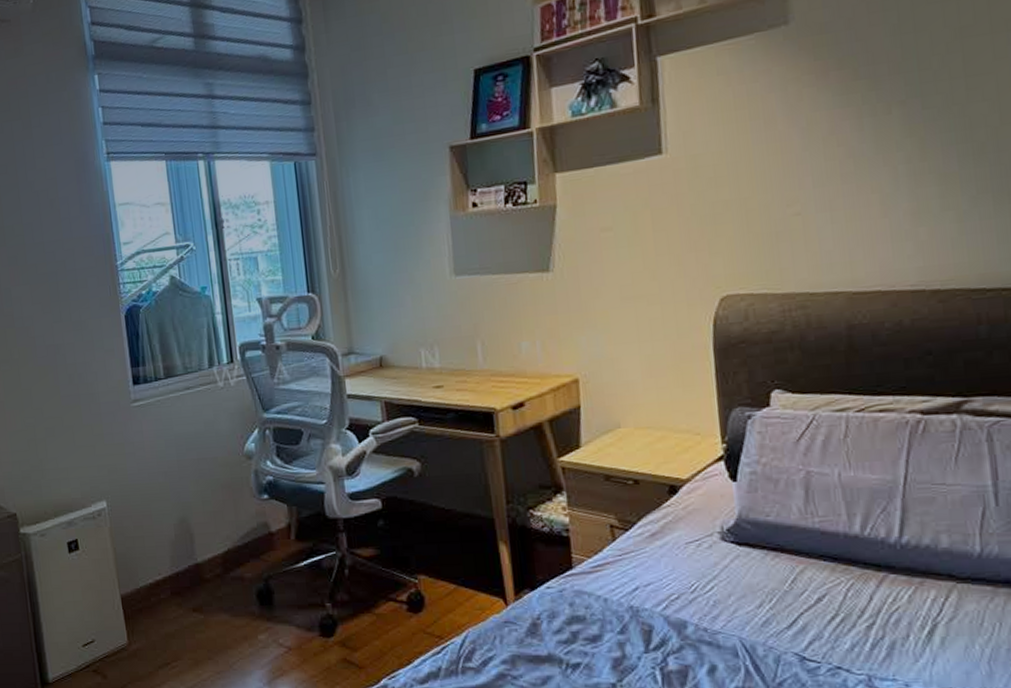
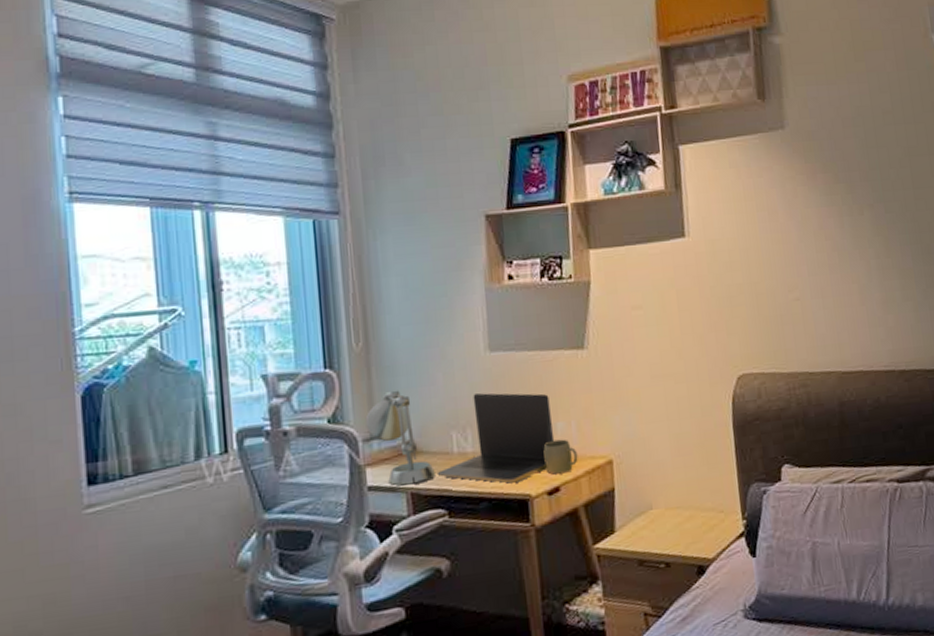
desk lamp: none [343,311,406,395] -> present [365,390,435,486]
laptop computer: none [407,314,519,397] -> present [436,393,555,484]
mug: none [508,357,543,391] -> present [543,439,578,475]

